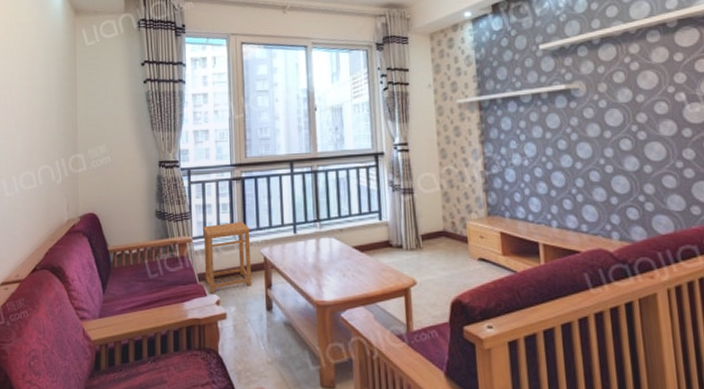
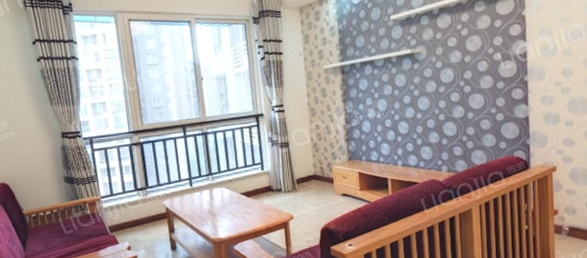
side table: present [203,222,252,293] -> none [109,180,158,241]

